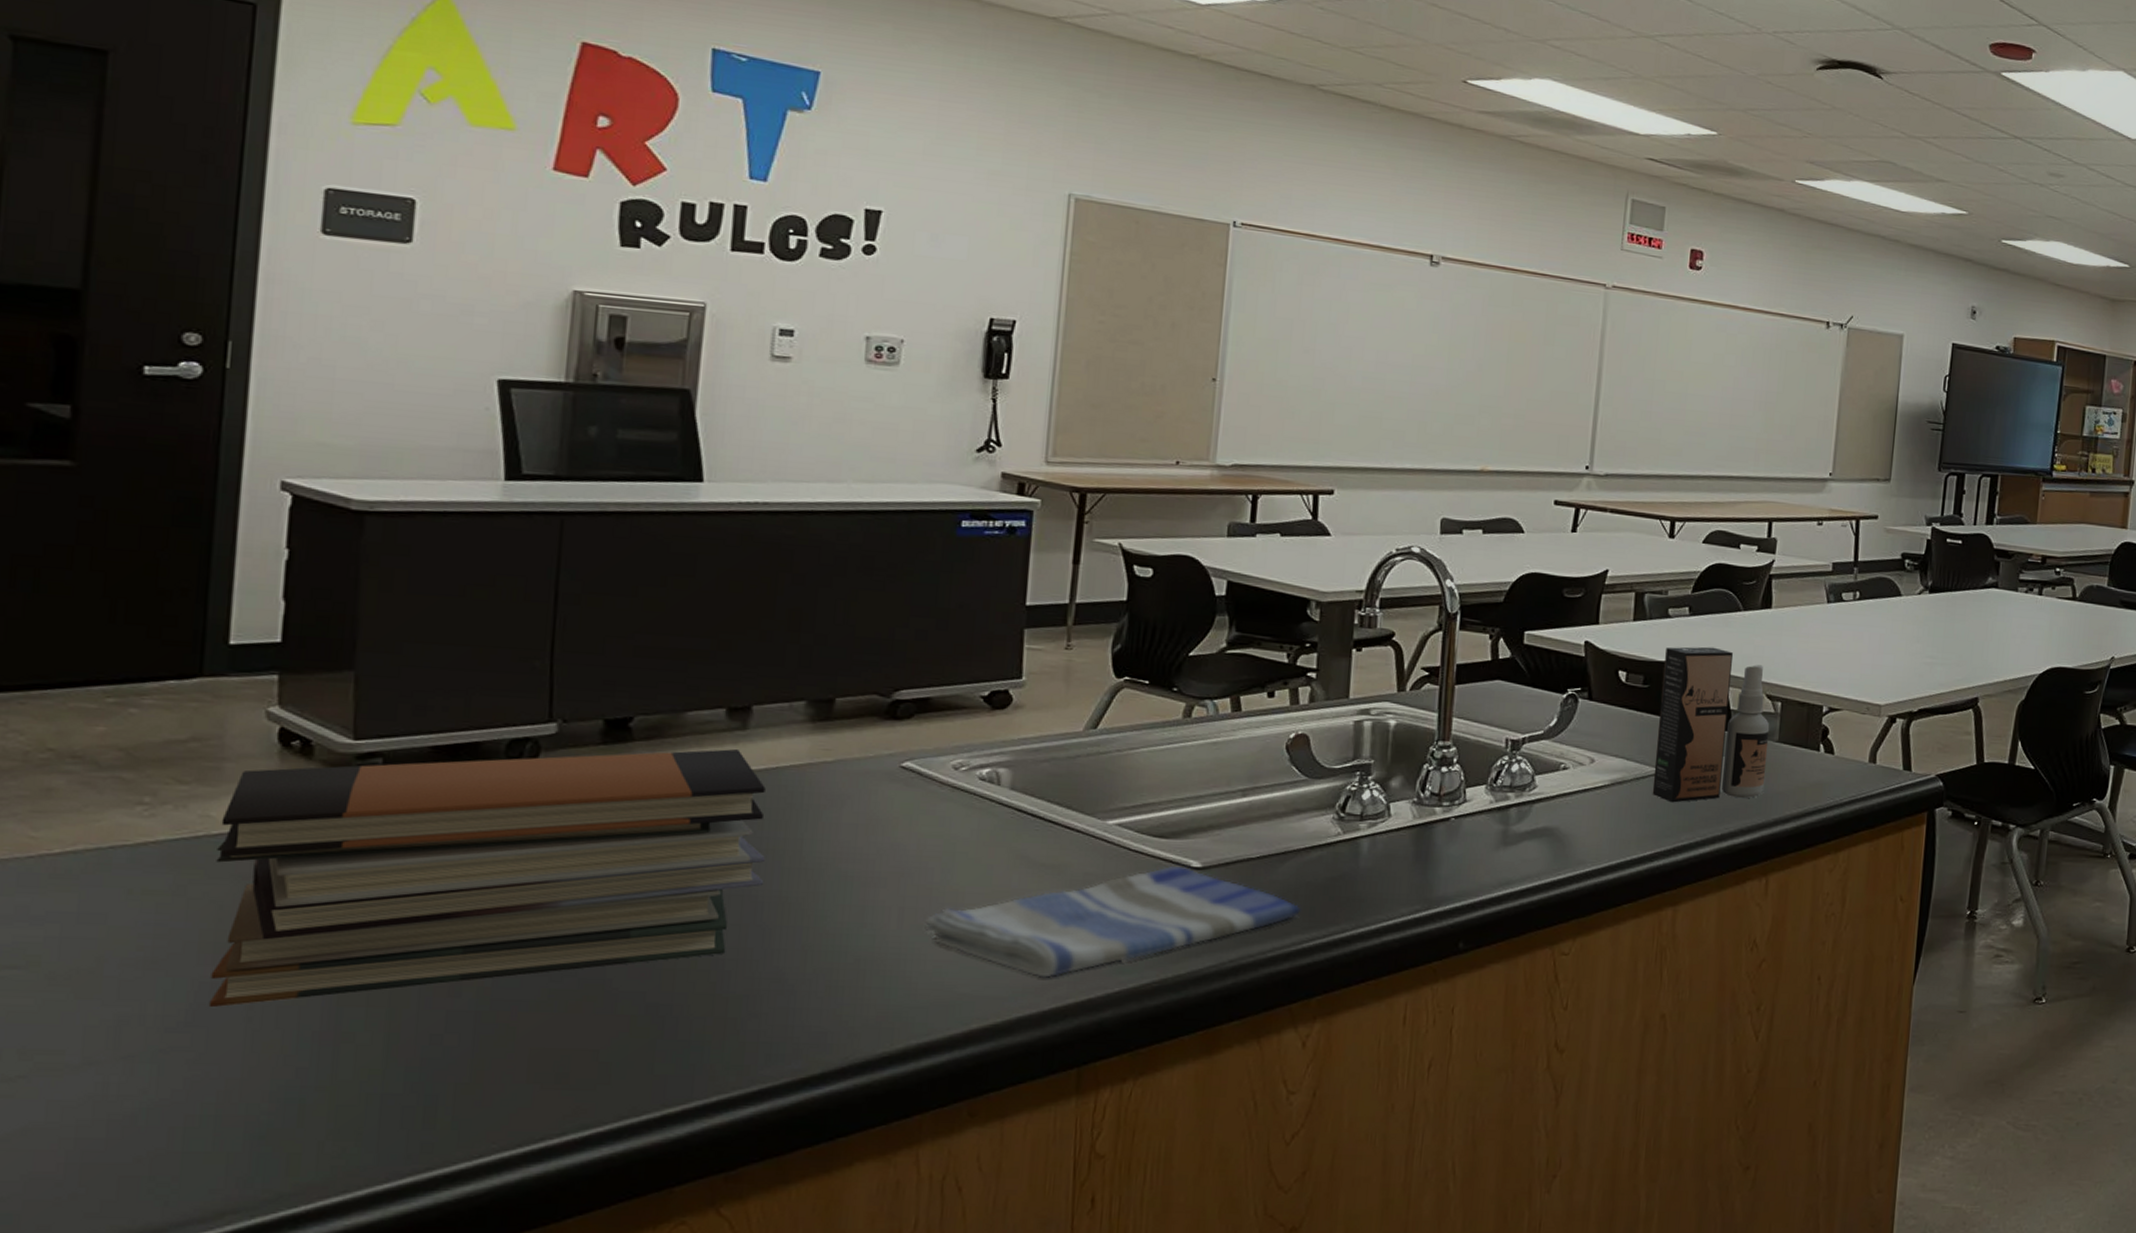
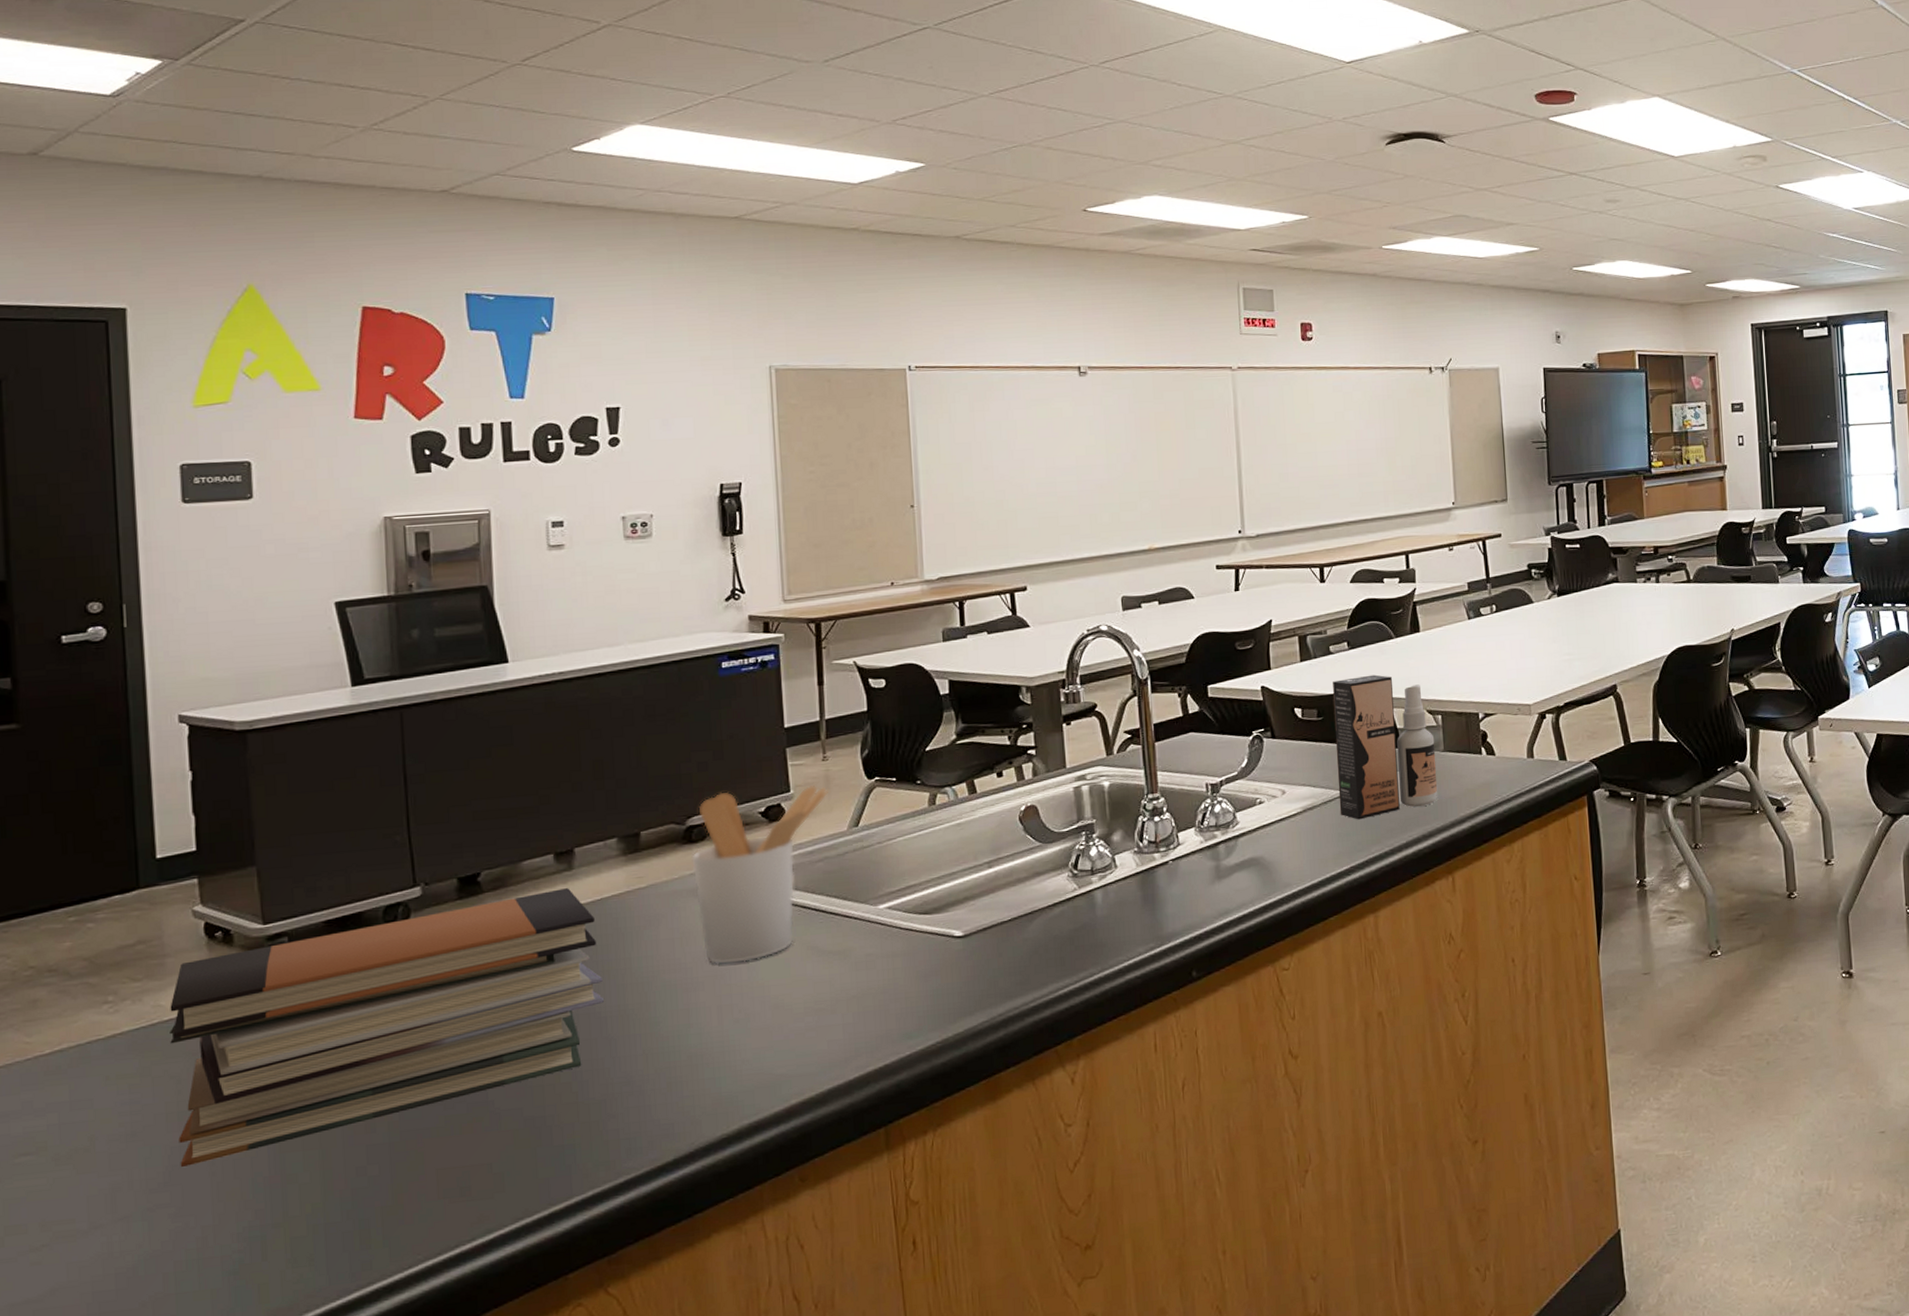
utensil holder: none [892,667,1069,862] -> present [691,786,830,964]
dish towel: present [924,865,1302,978] -> none [740,937,1054,1052]

